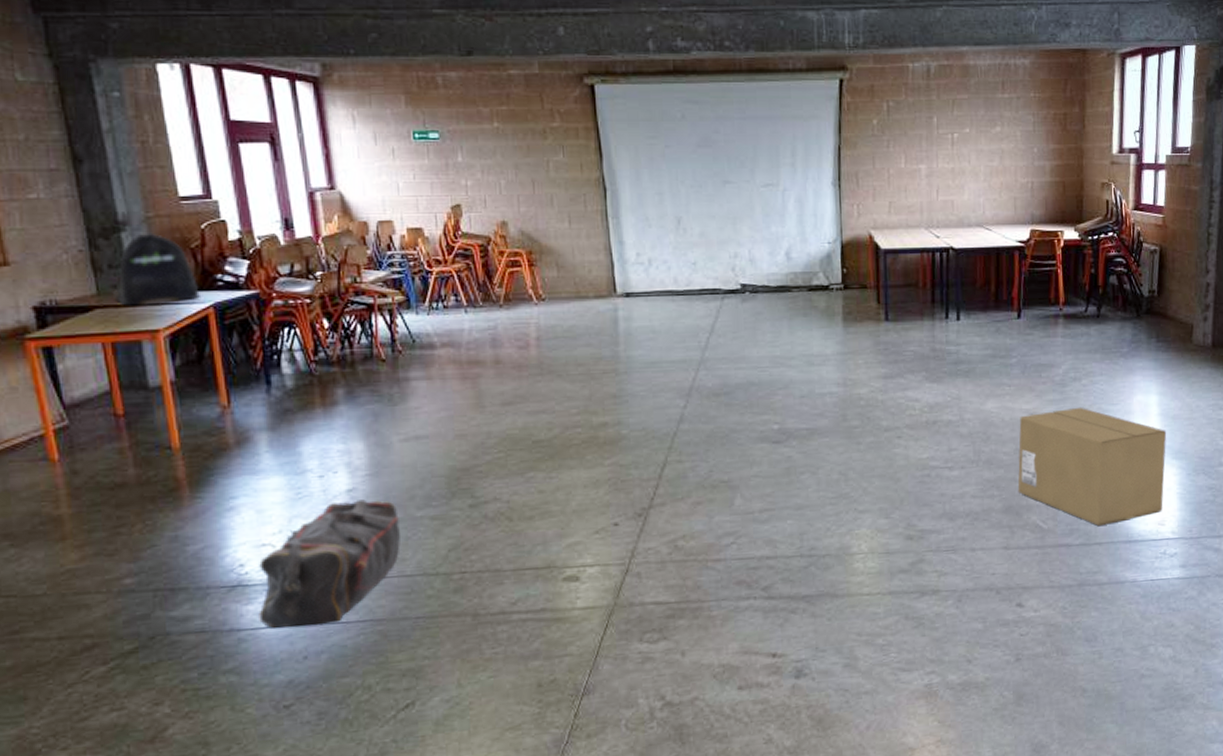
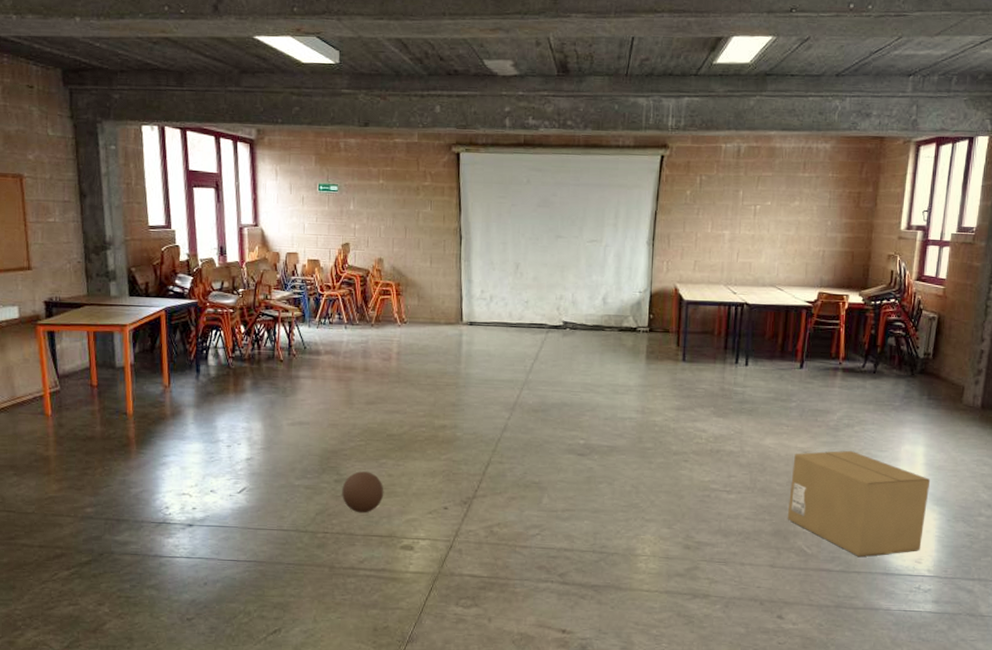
backpack: present [112,231,200,306] -> none [97,250,156,306]
duffel bag: present [259,499,400,628] -> none [175,467,282,561]
ball: none [480,490,536,543] -> present [342,471,384,513]

